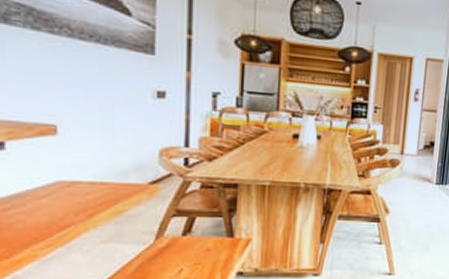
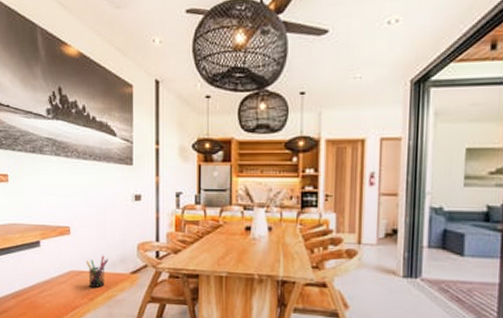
pen holder: none [82,161,118,201] -> present [85,255,109,288]

